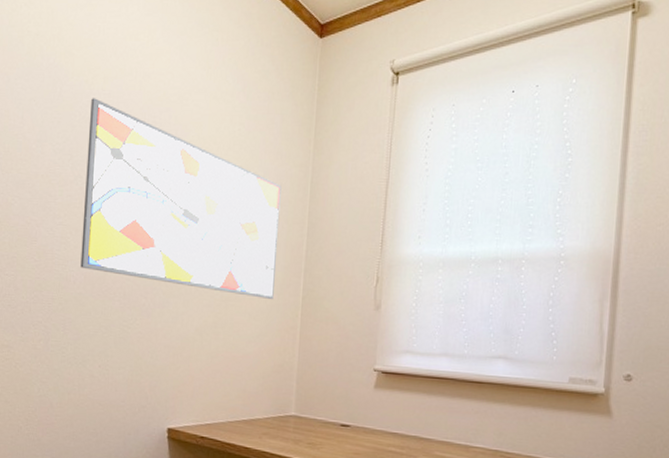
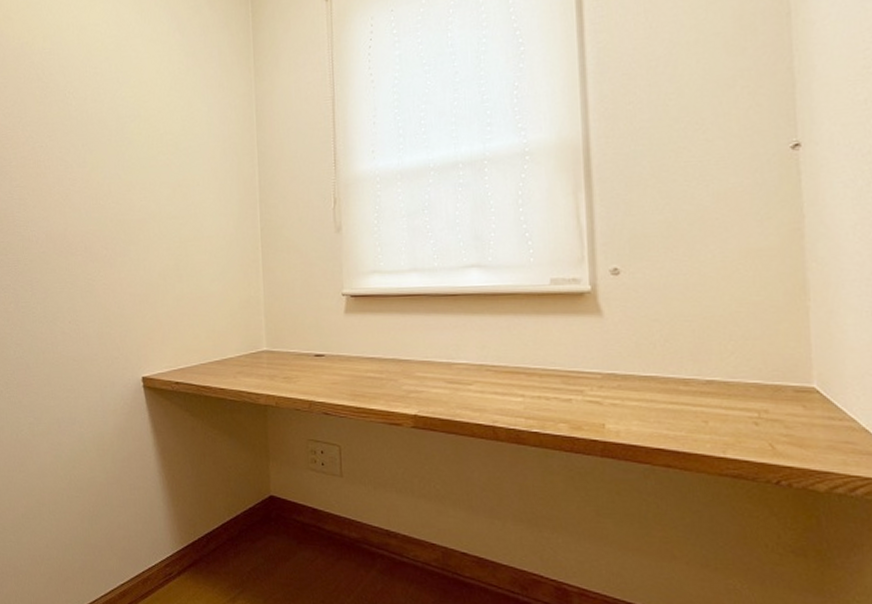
wall art: present [80,98,282,299] -> none [33,58,232,235]

